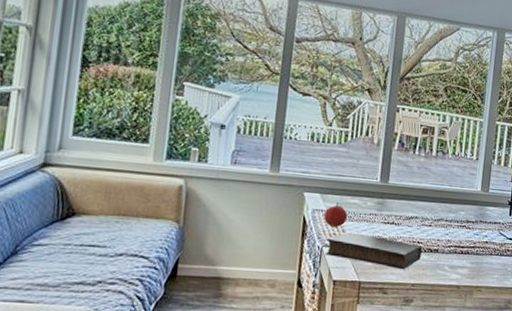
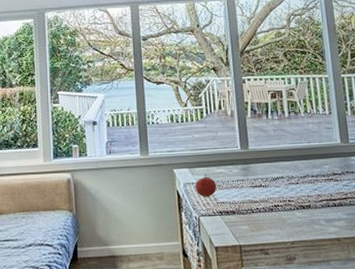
book: present [325,232,422,270] -> none [202,199,295,229]

